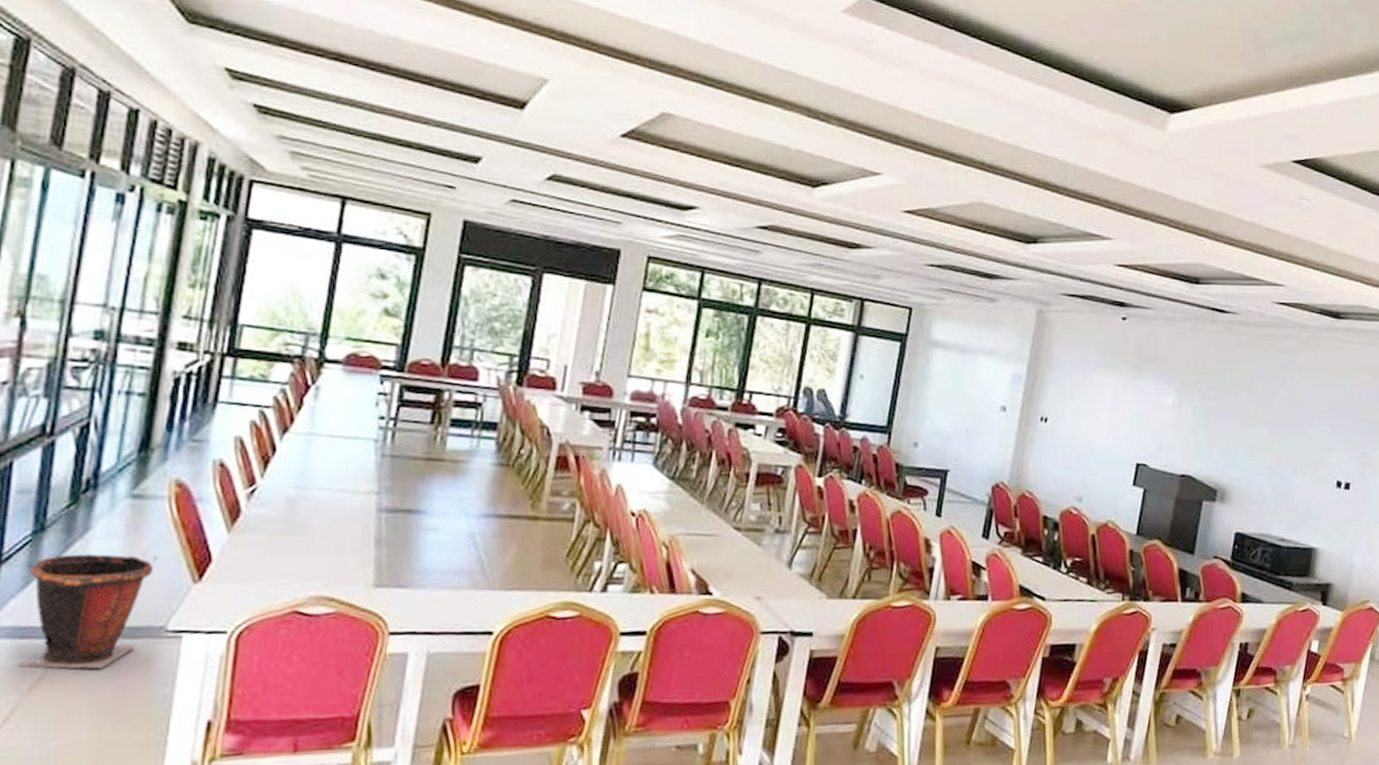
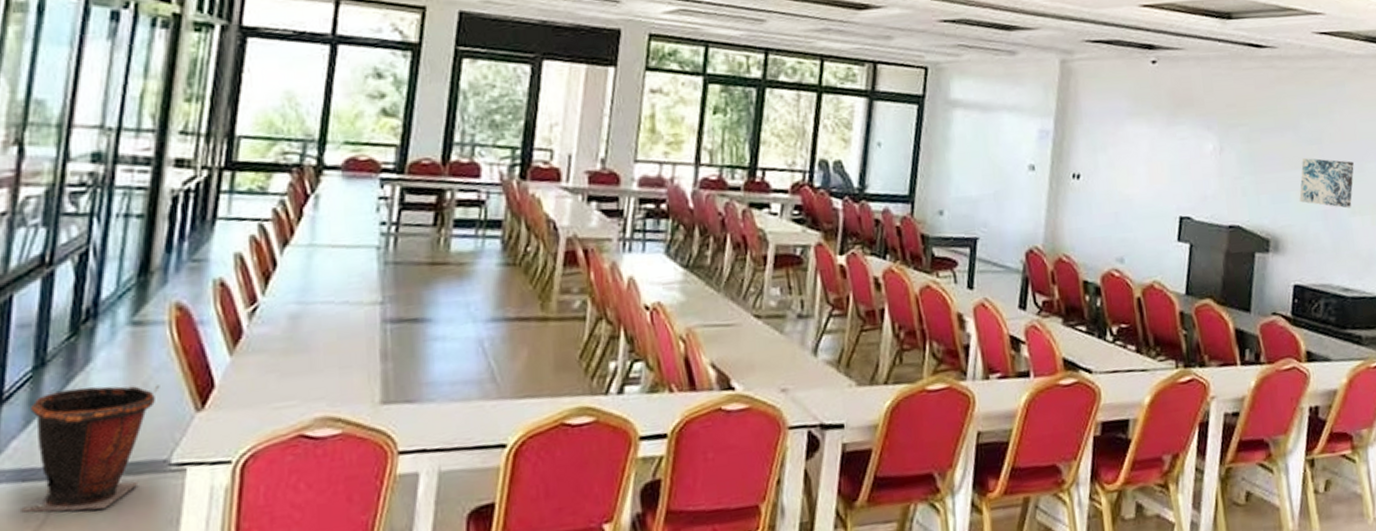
wall art: none [1247,418,1299,466] -> present [1299,158,1354,209]

